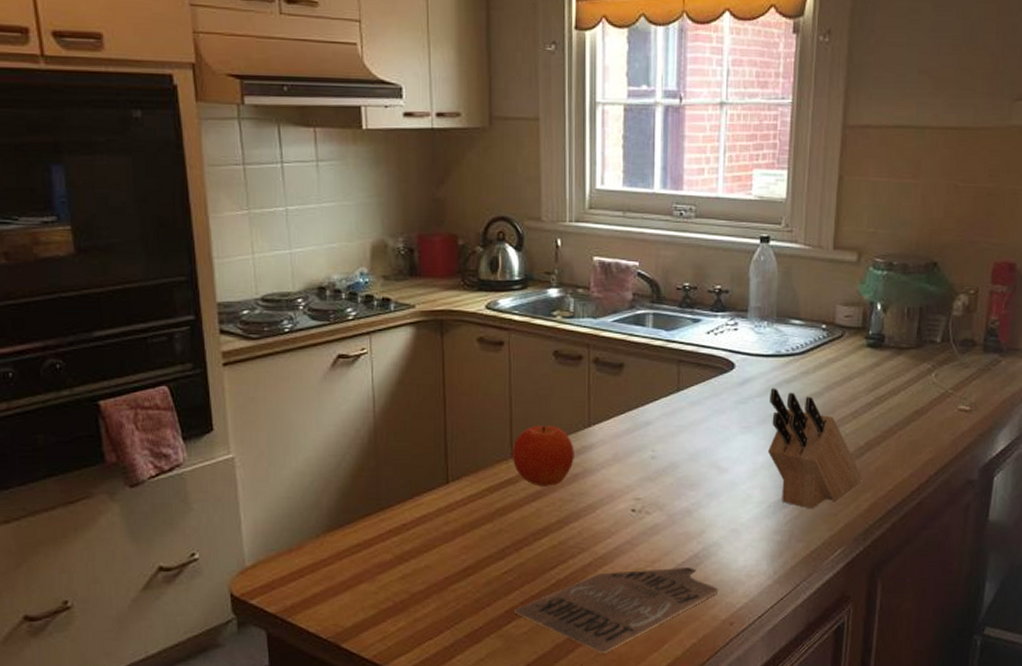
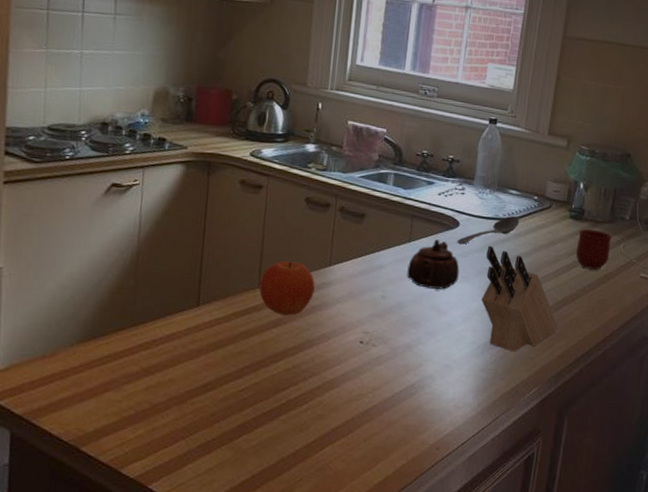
home sign: present [515,568,719,653] -> none [246,395,429,469]
teapot: none [678,385,739,443] -> present [407,238,460,290]
stirrer: none [733,350,807,389] -> present [457,215,520,244]
mug: none [877,359,920,405] -> present [575,229,612,270]

